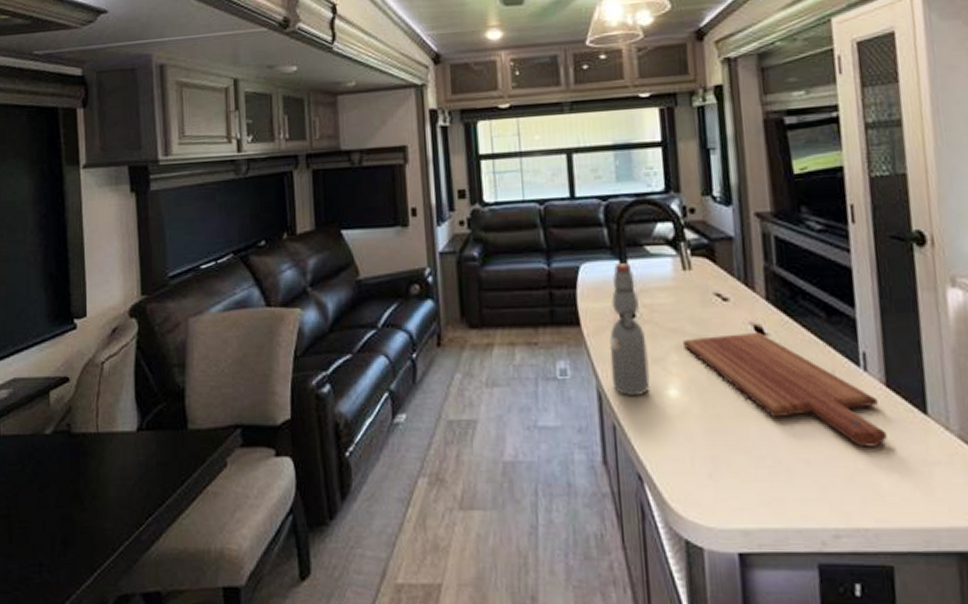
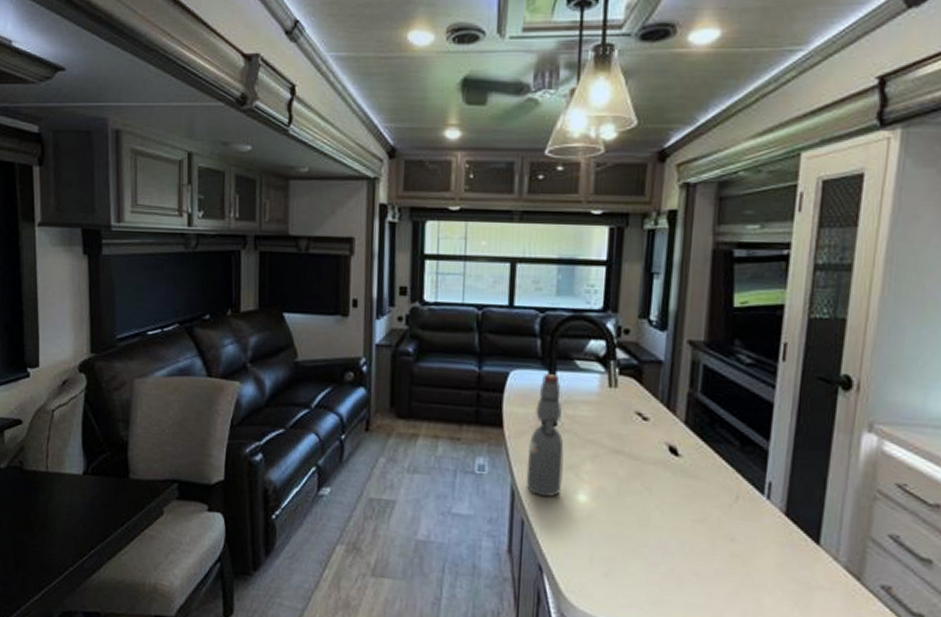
cutting board: present [682,333,887,447] -> none [597,451,778,568]

